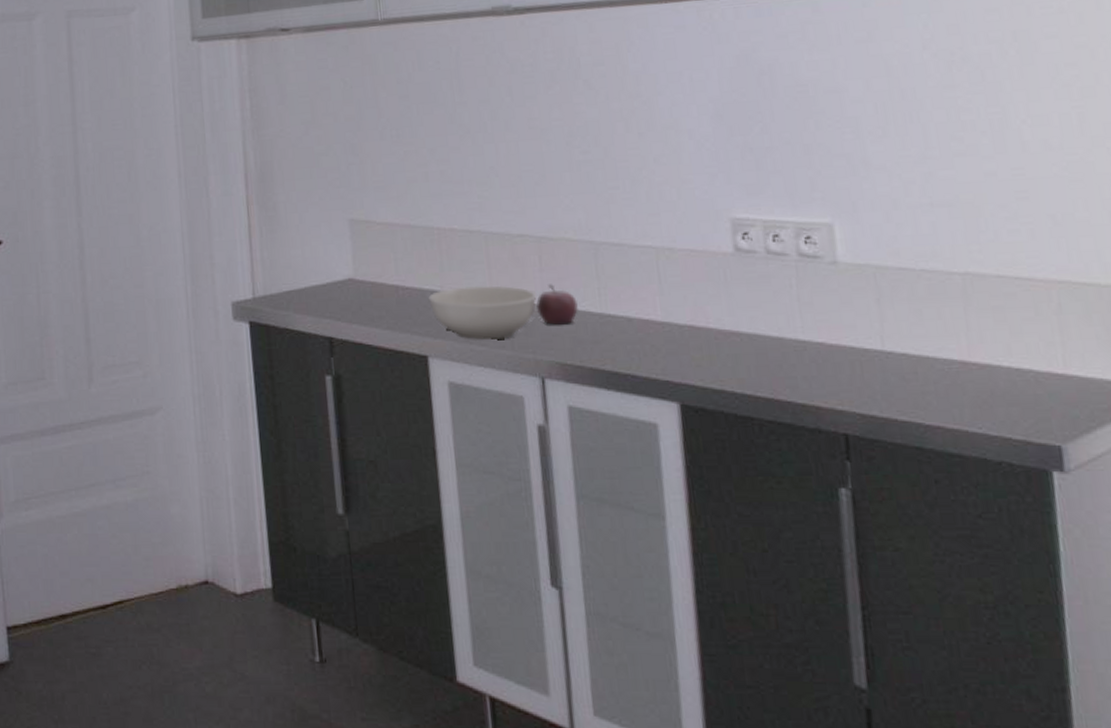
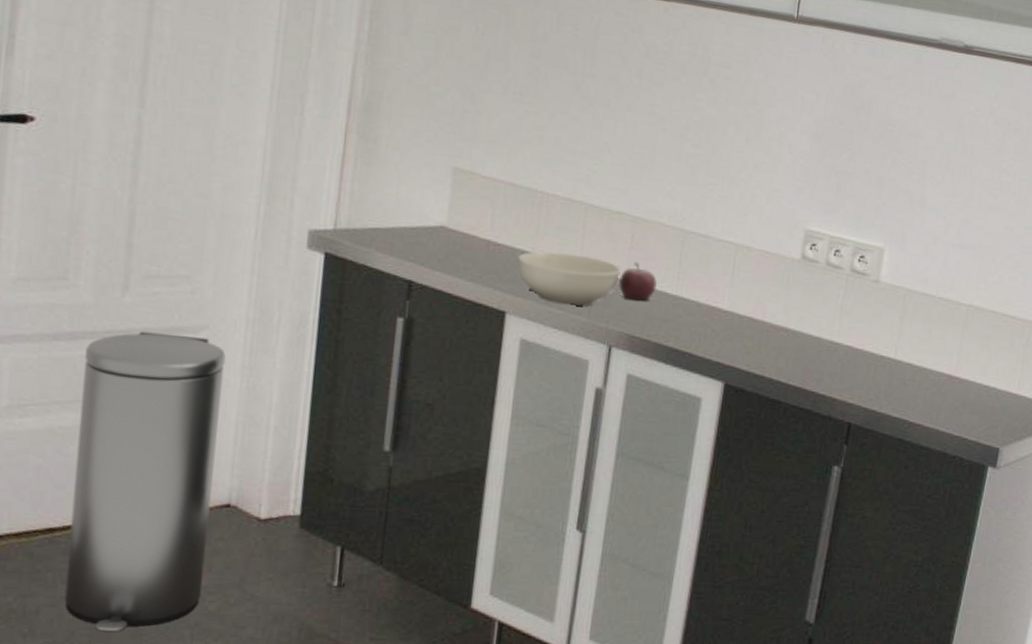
pedal bin: none [68,418,198,717] -> present [64,331,226,633]

